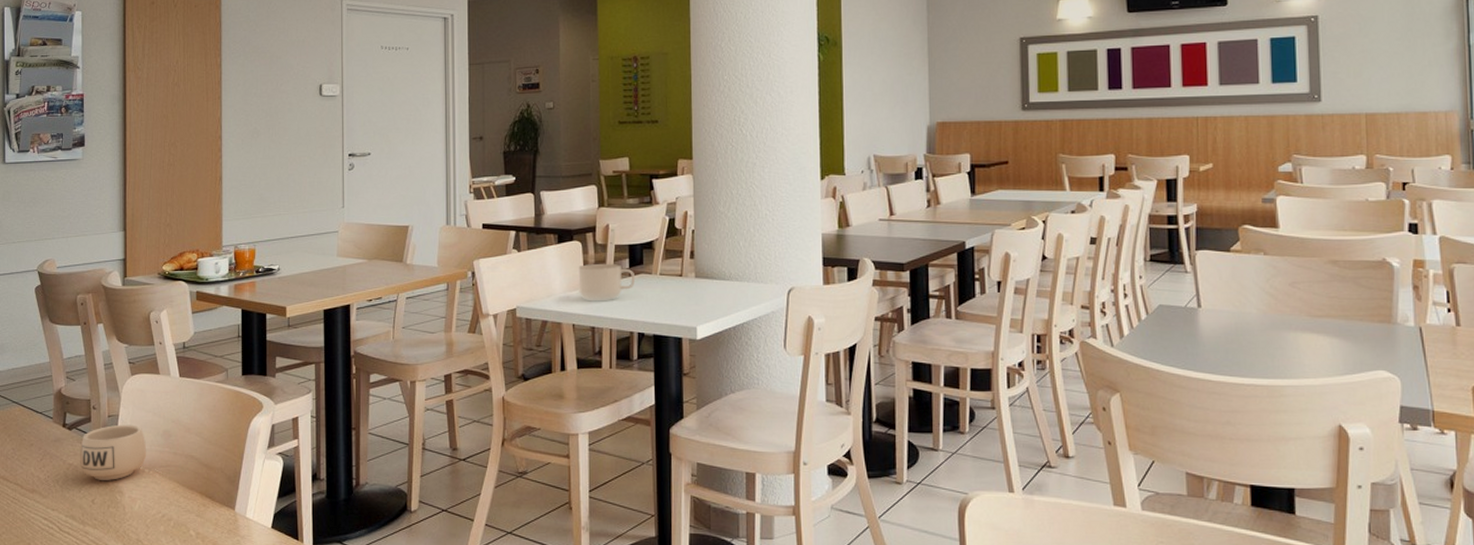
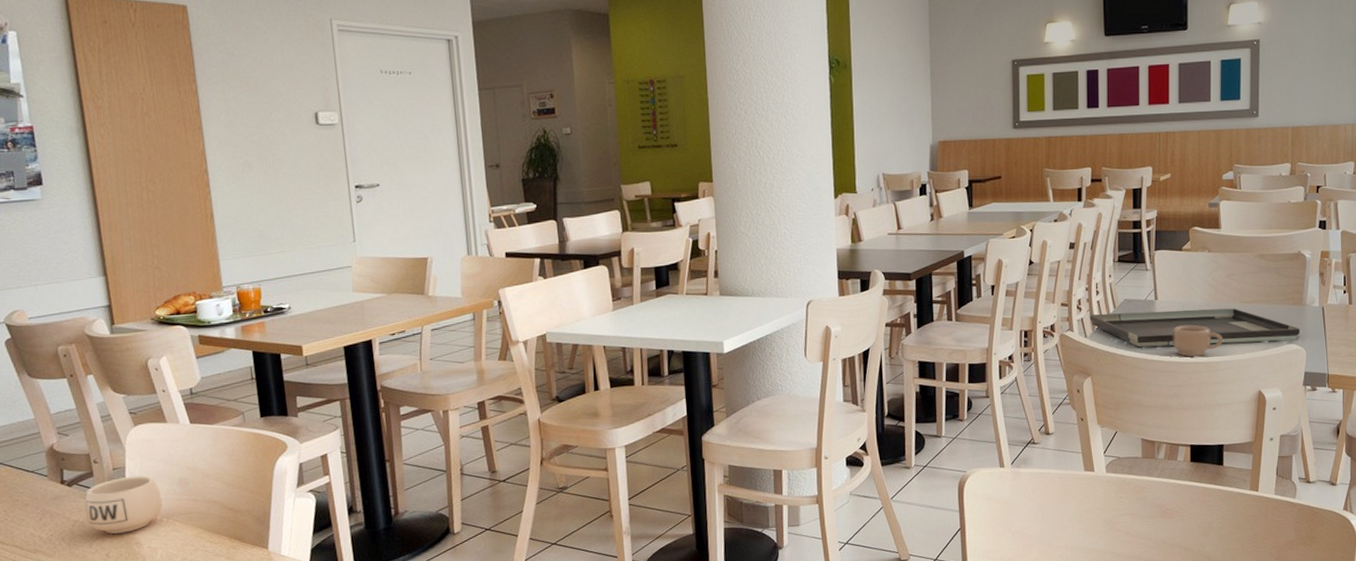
cup: present [578,263,636,302] -> none [606,285,663,323]
tray: none [1116,321,1392,366] -> present [1089,308,1301,348]
cup: none [1222,339,1287,378] -> present [1173,325,1222,357]

